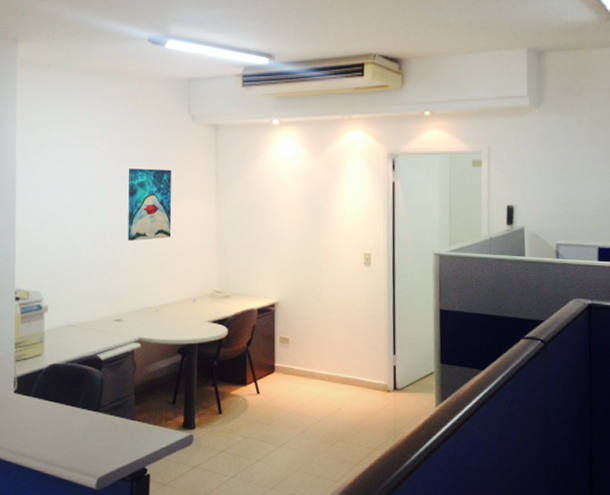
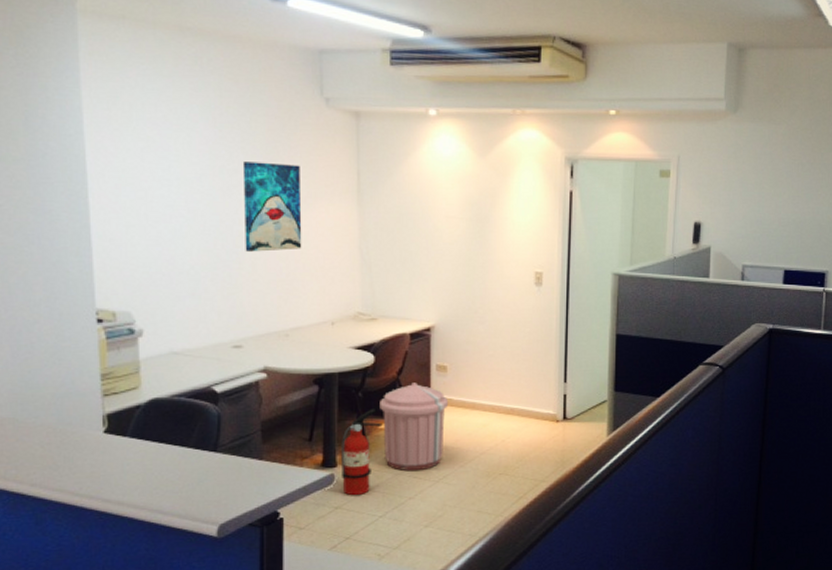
fire extinguisher: none [199,376,234,457] -> present [342,409,383,496]
trash can: none [232,353,291,434] -> present [380,382,449,470]

